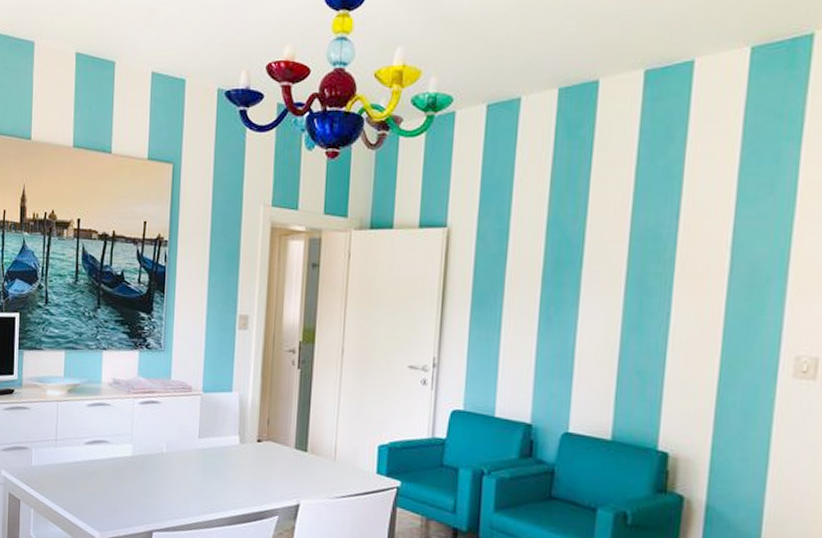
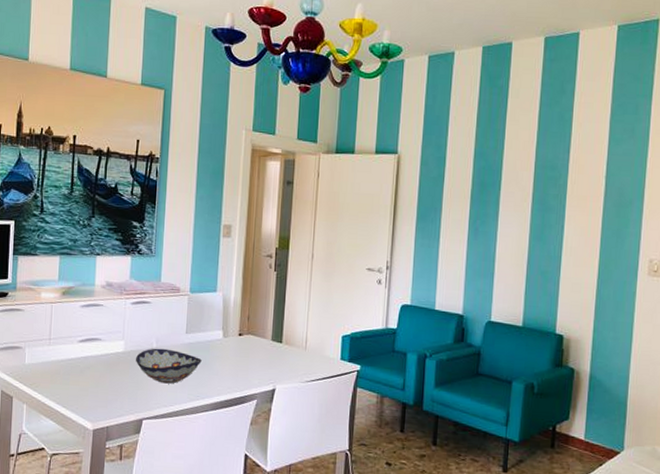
decorative bowl: none [144,453,216,494] -> present [135,348,202,384]

